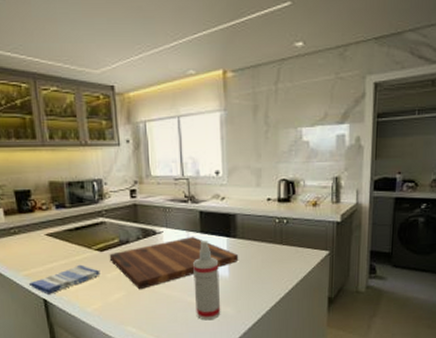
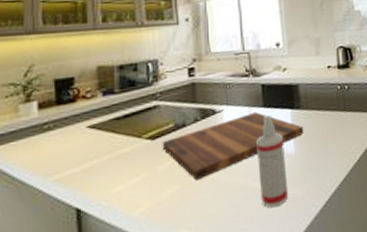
dish towel: present [28,264,100,295] -> none [58,158,151,202]

